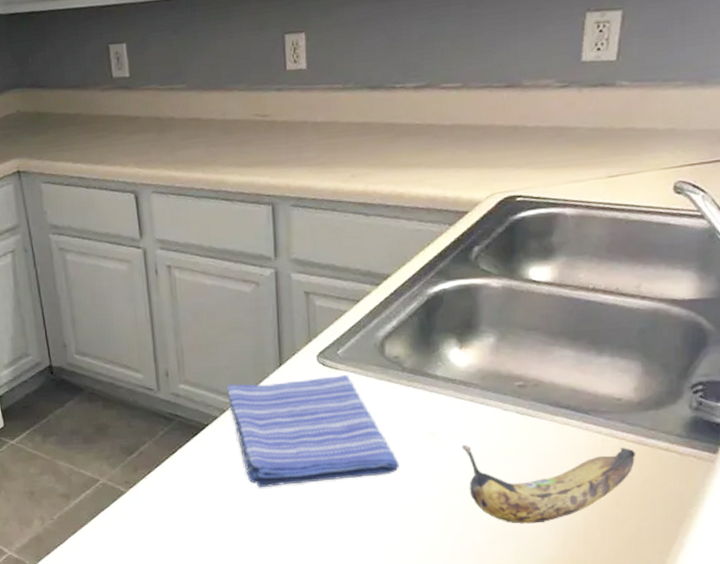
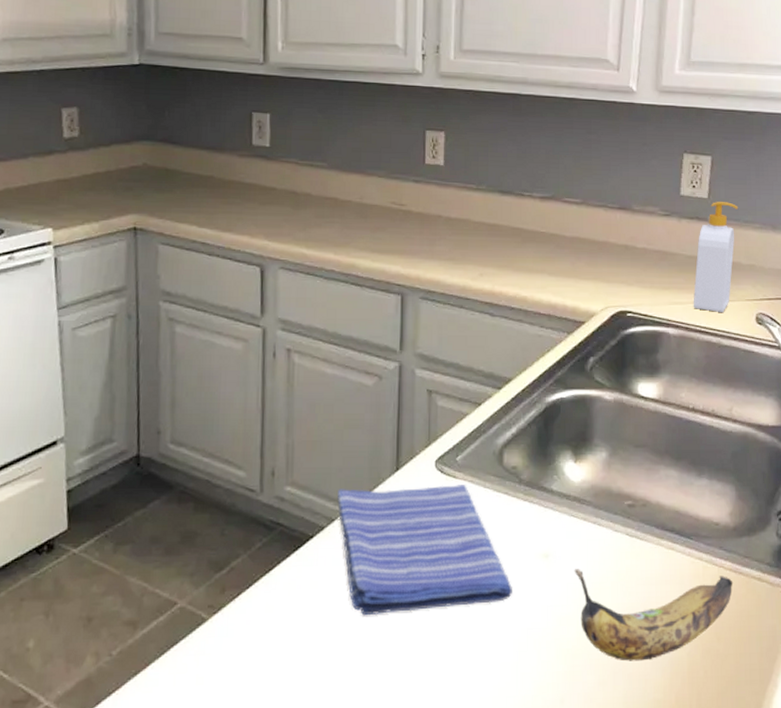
soap bottle: none [595,60,656,186] -> present [693,202,739,312]

